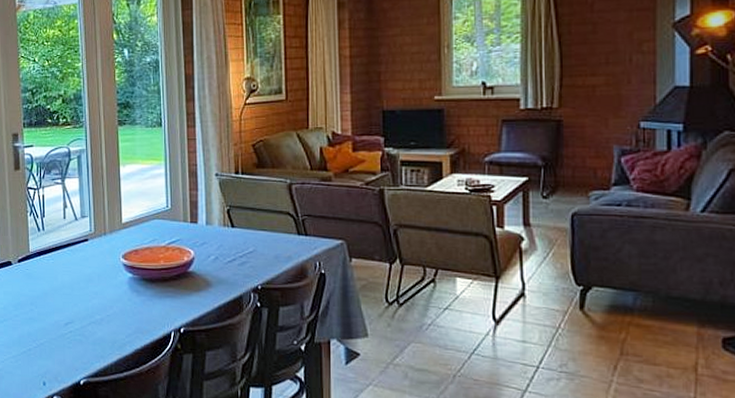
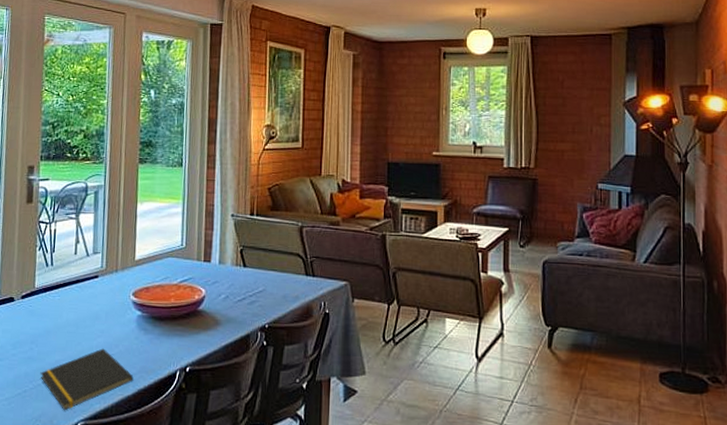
notepad: none [42,309,130,369] -> present [40,348,134,411]

